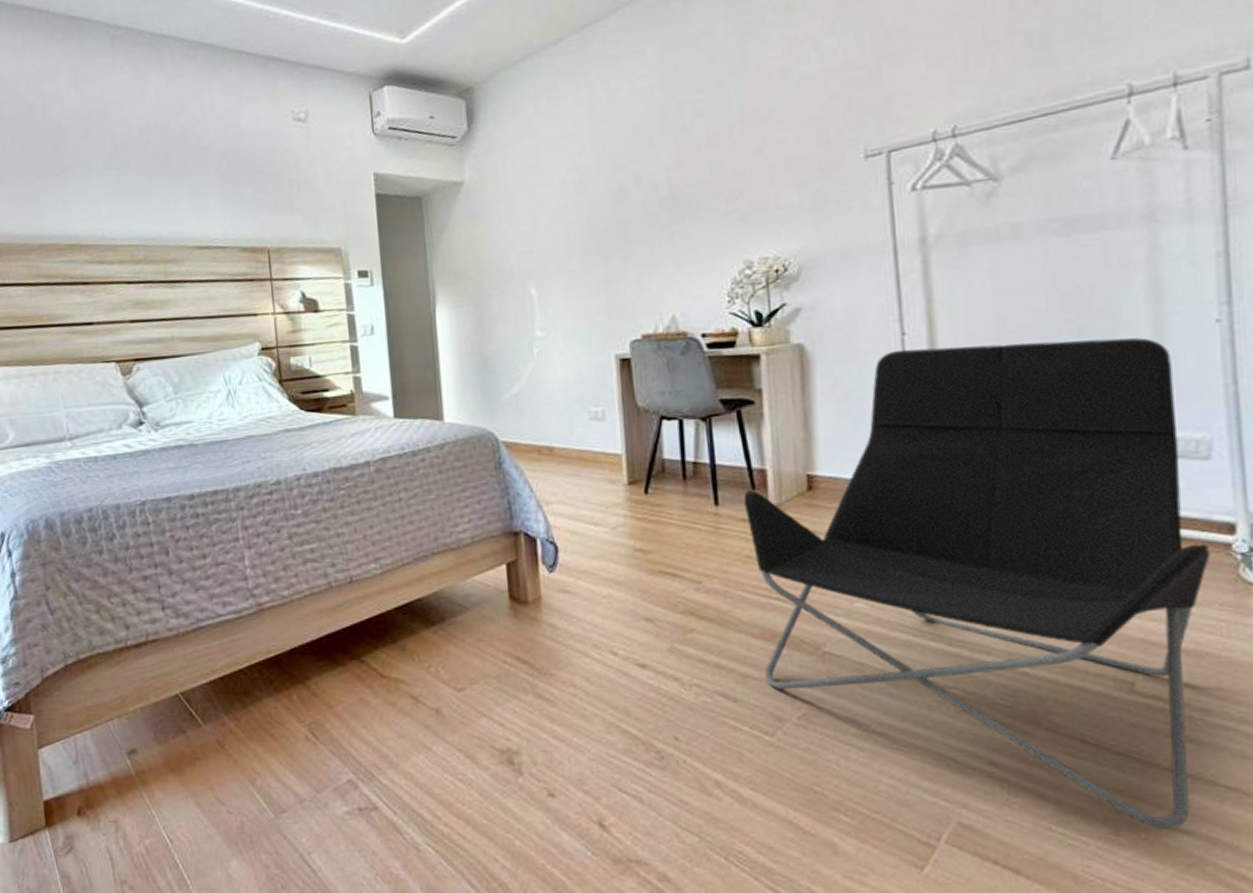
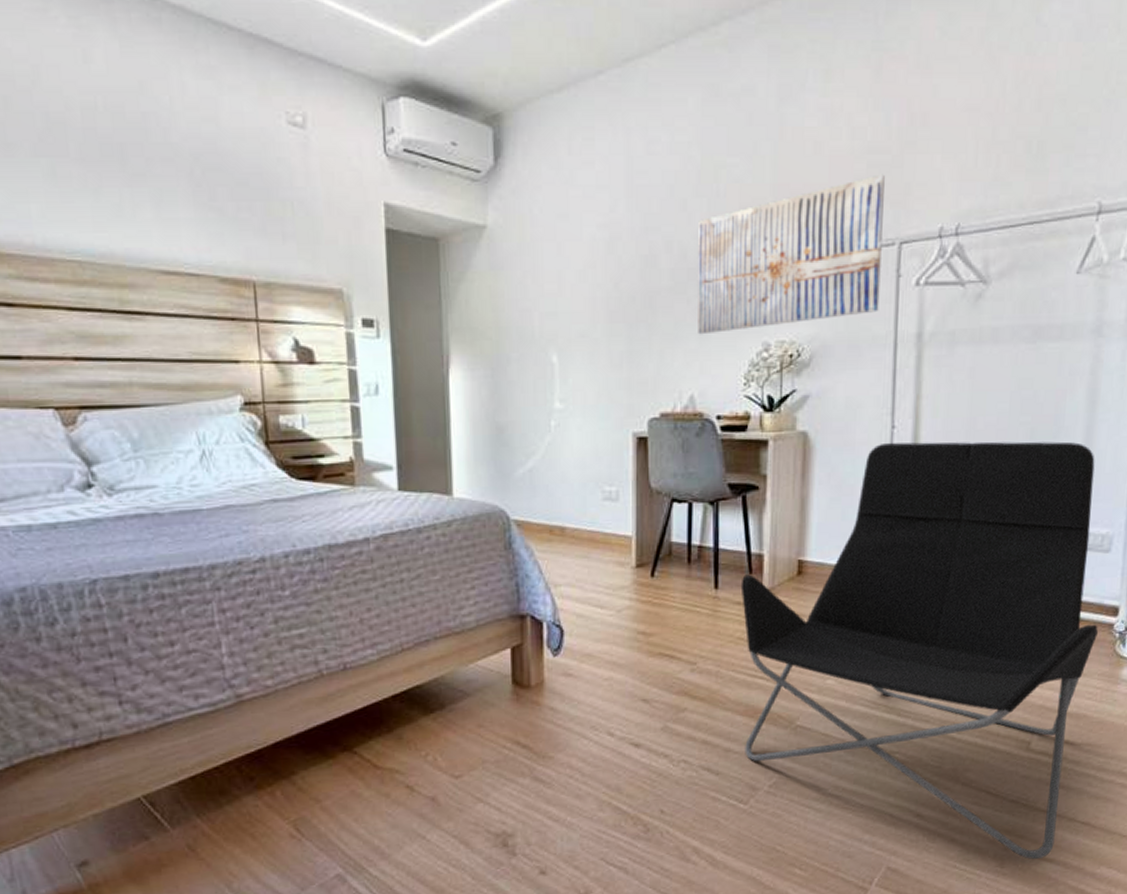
wall art: none [666,89,872,259] -> present [698,174,885,335]

